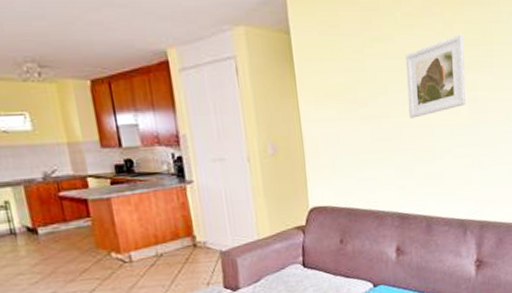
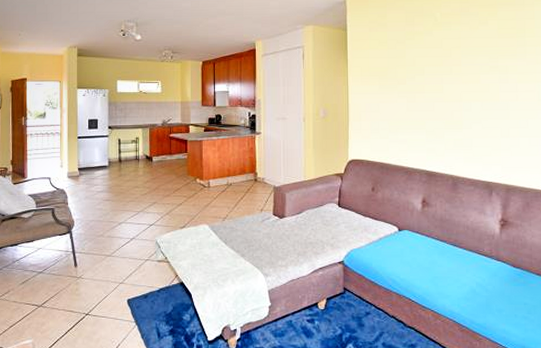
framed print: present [406,34,466,118] -> none [442,28,498,94]

